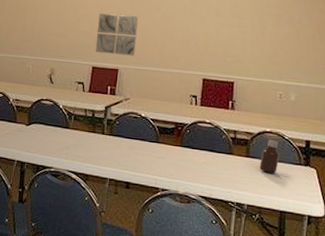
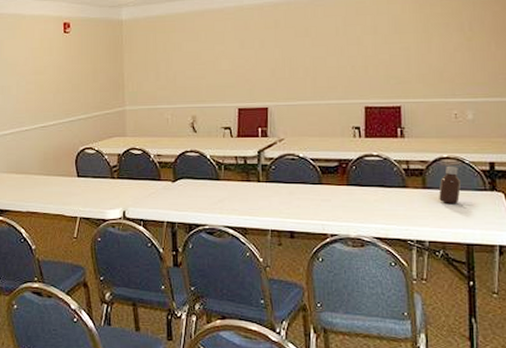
wall art: present [95,13,139,56] -> none [239,44,285,92]

